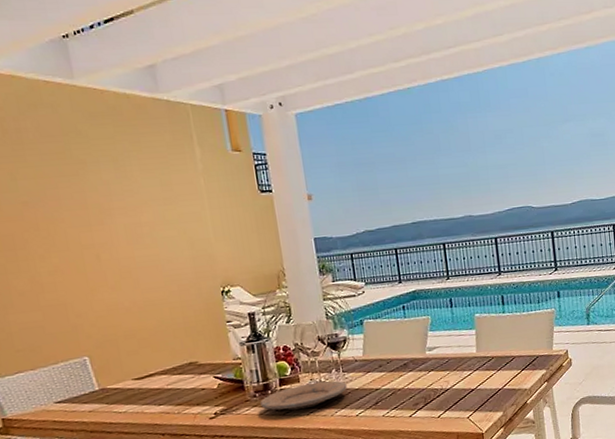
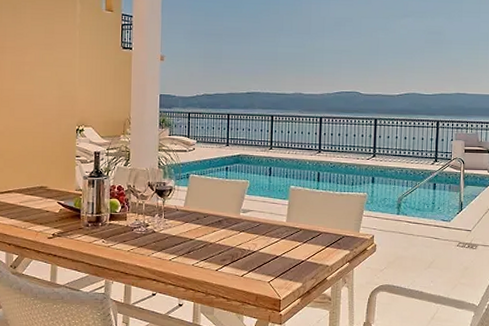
plate: present [260,380,347,410] -> none [91,223,166,245]

